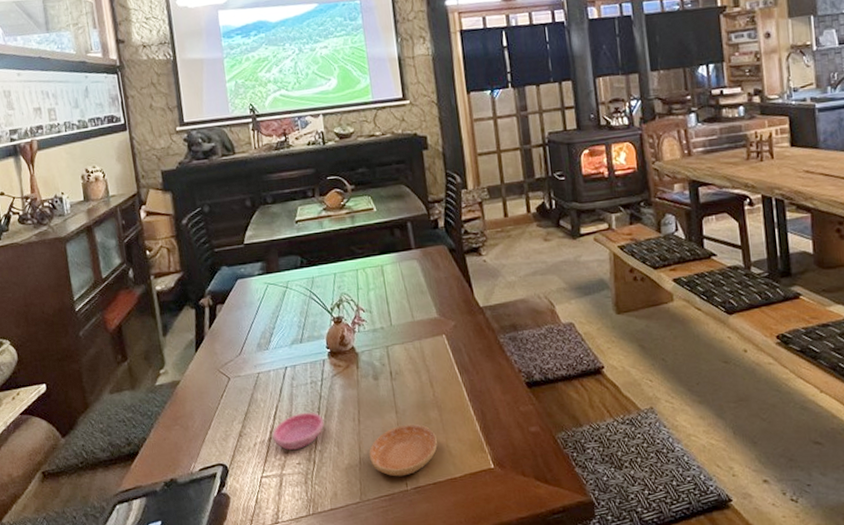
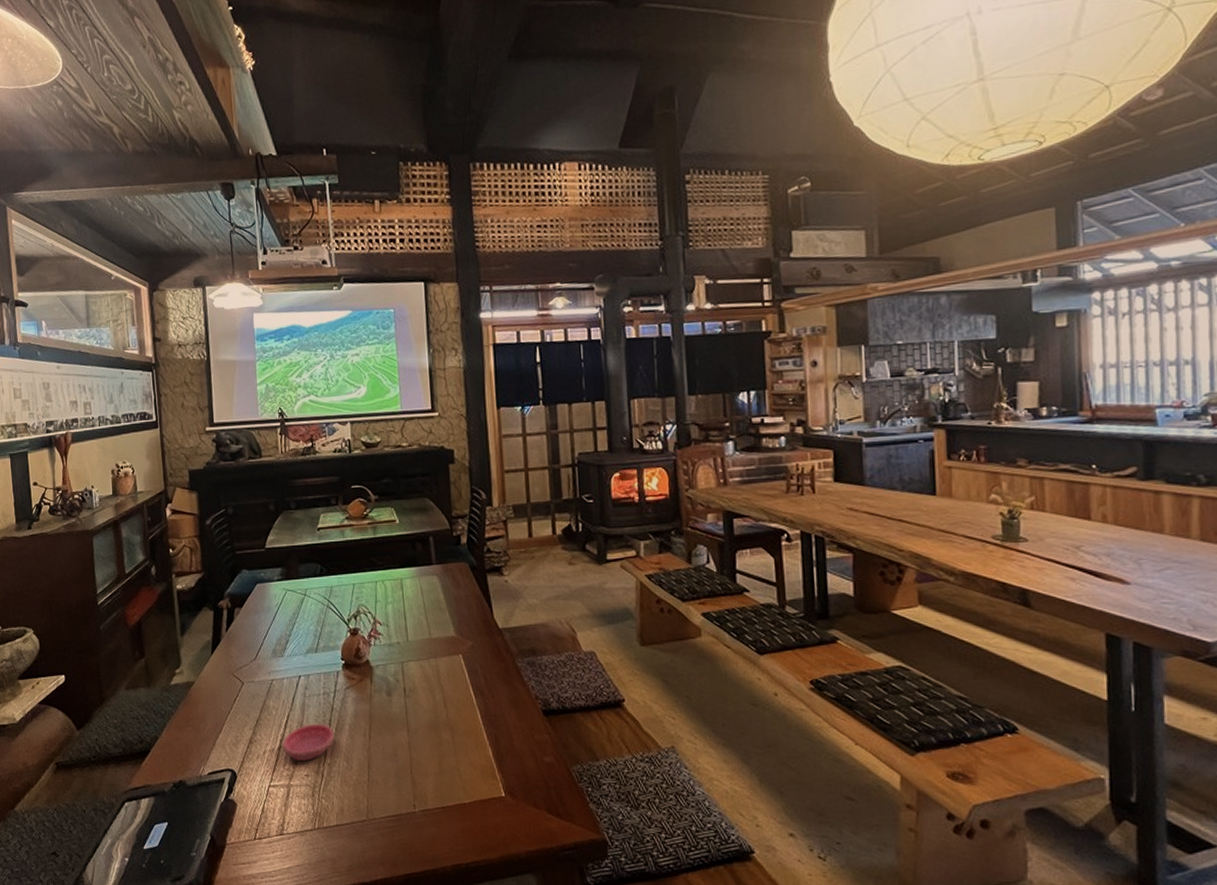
saucer: present [369,423,438,477] -> none [378,744,448,798]

